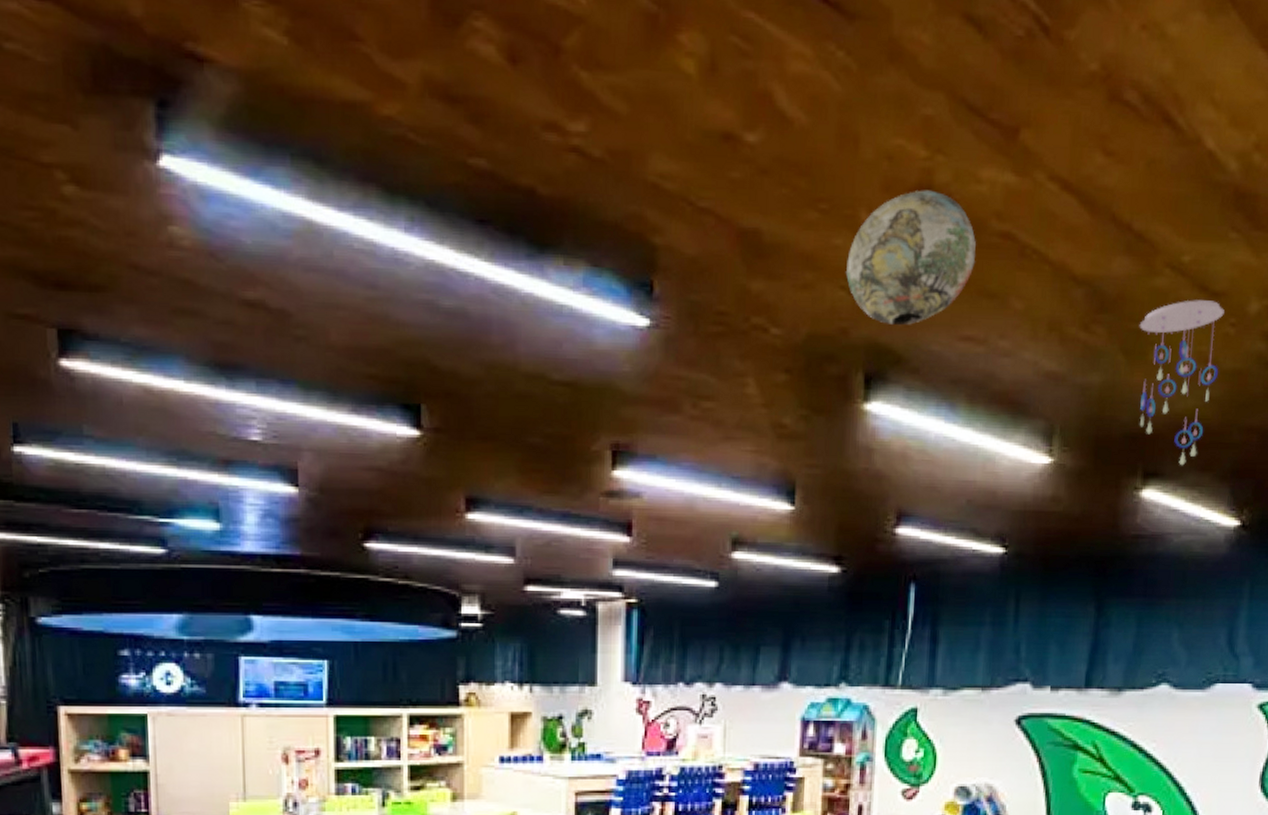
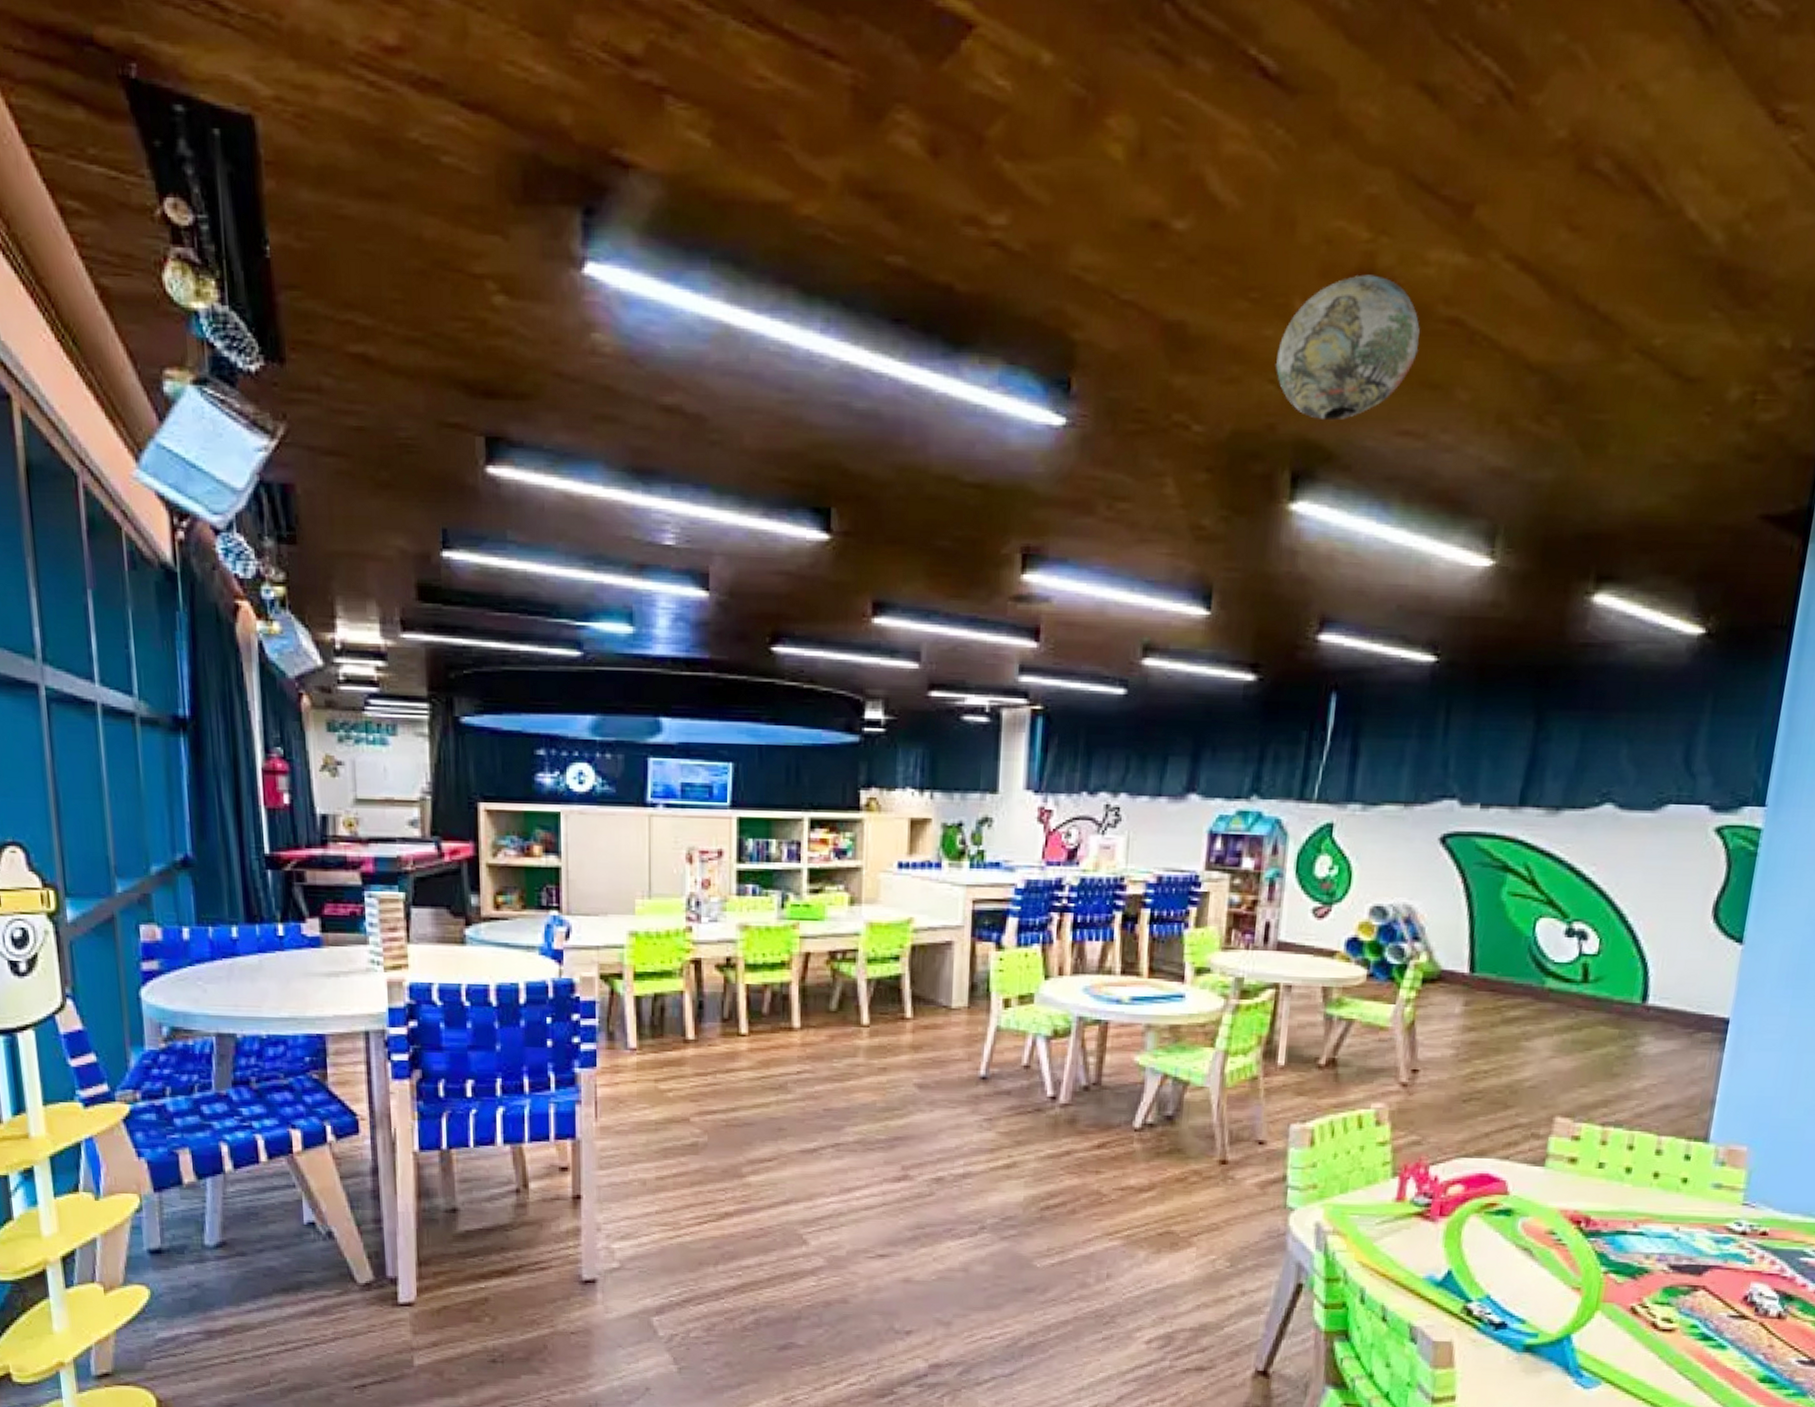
ceiling mobile: present [1139,299,1225,466] -> none [1595,387,1700,569]

